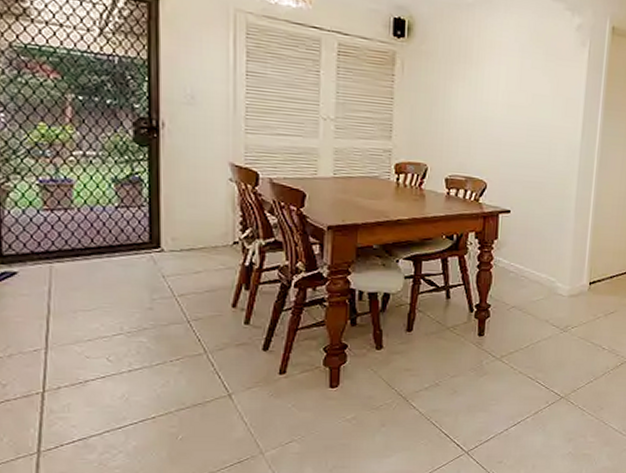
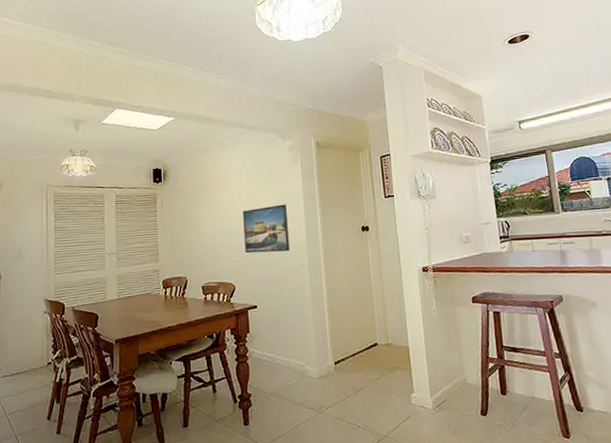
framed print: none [504,95,563,155] -> present [243,204,290,254]

